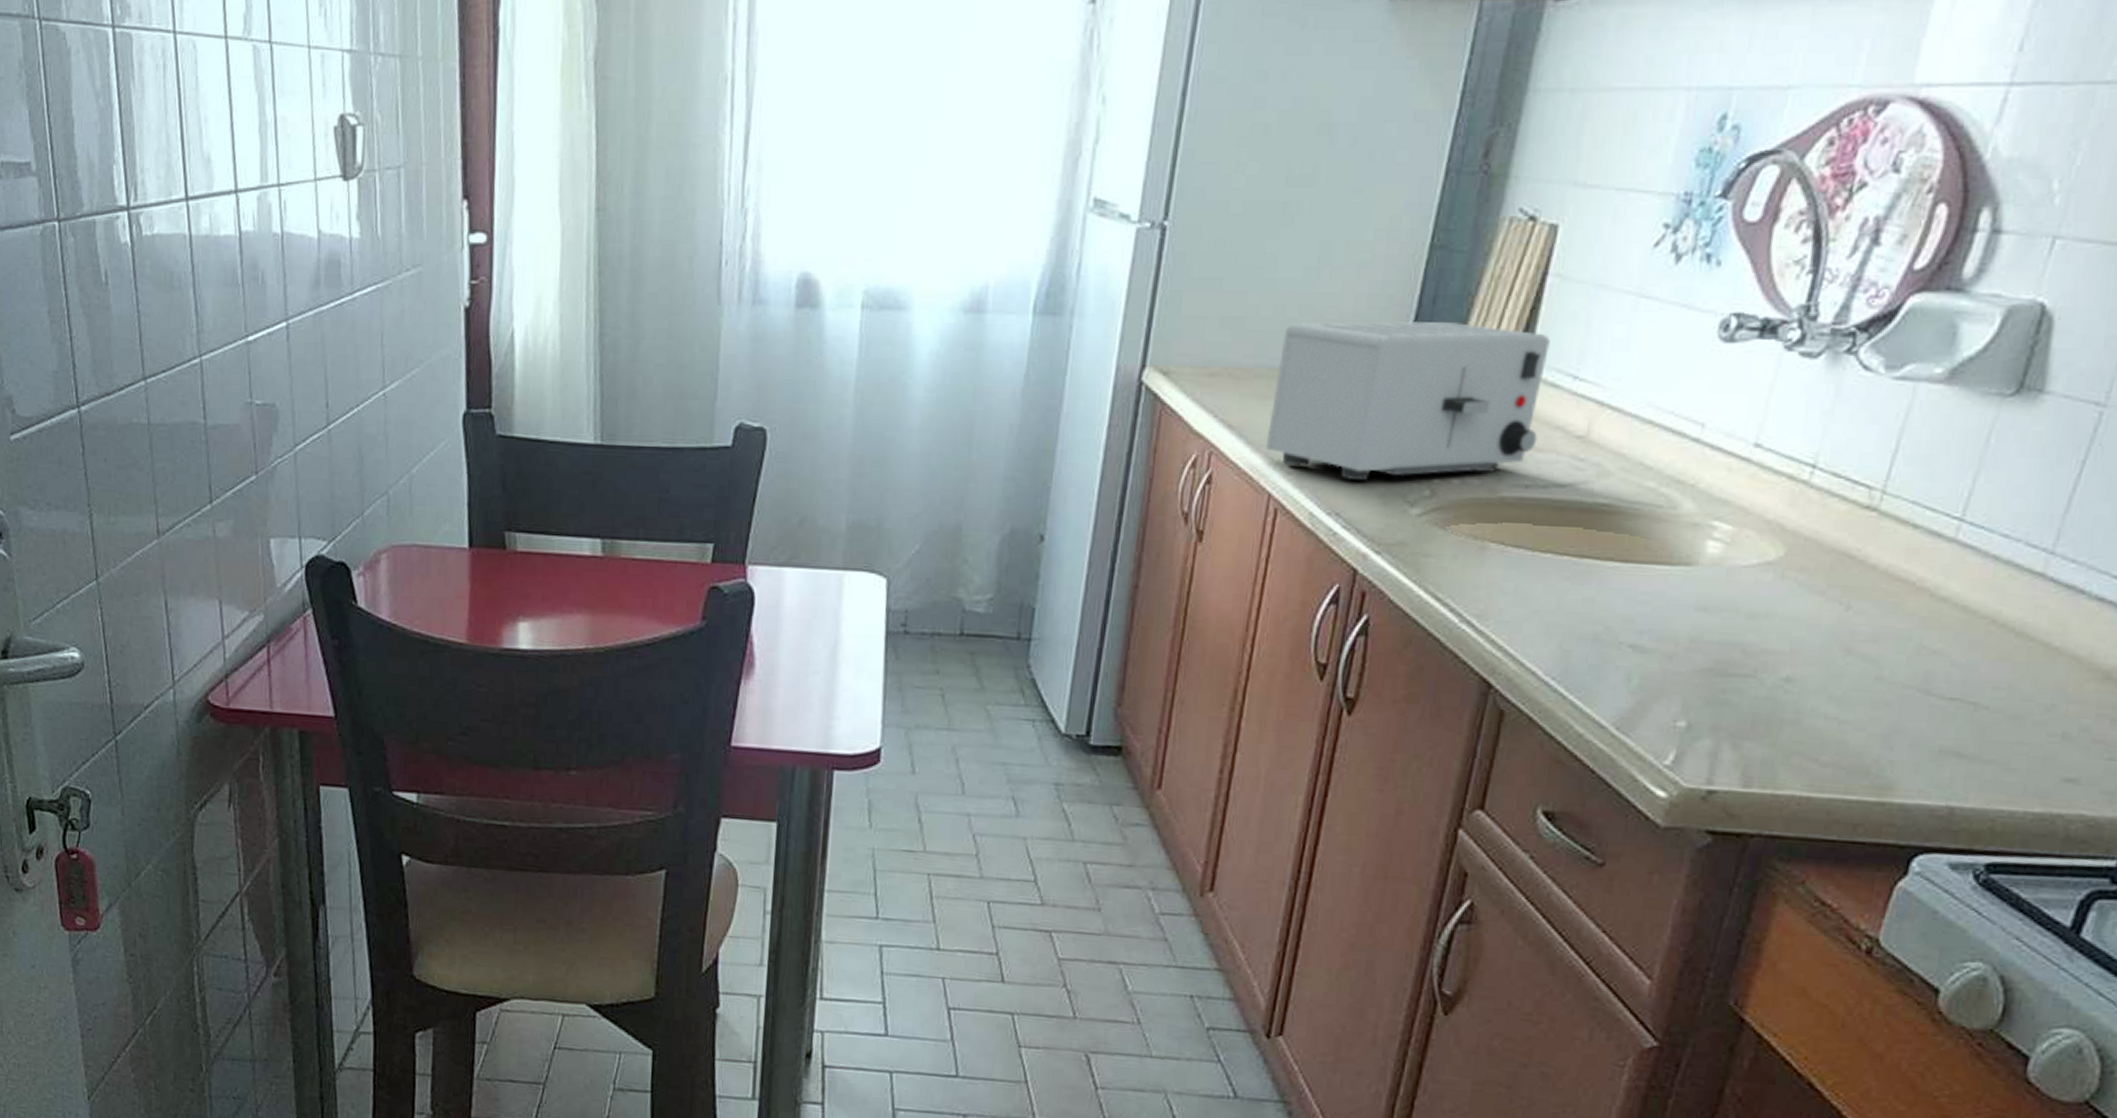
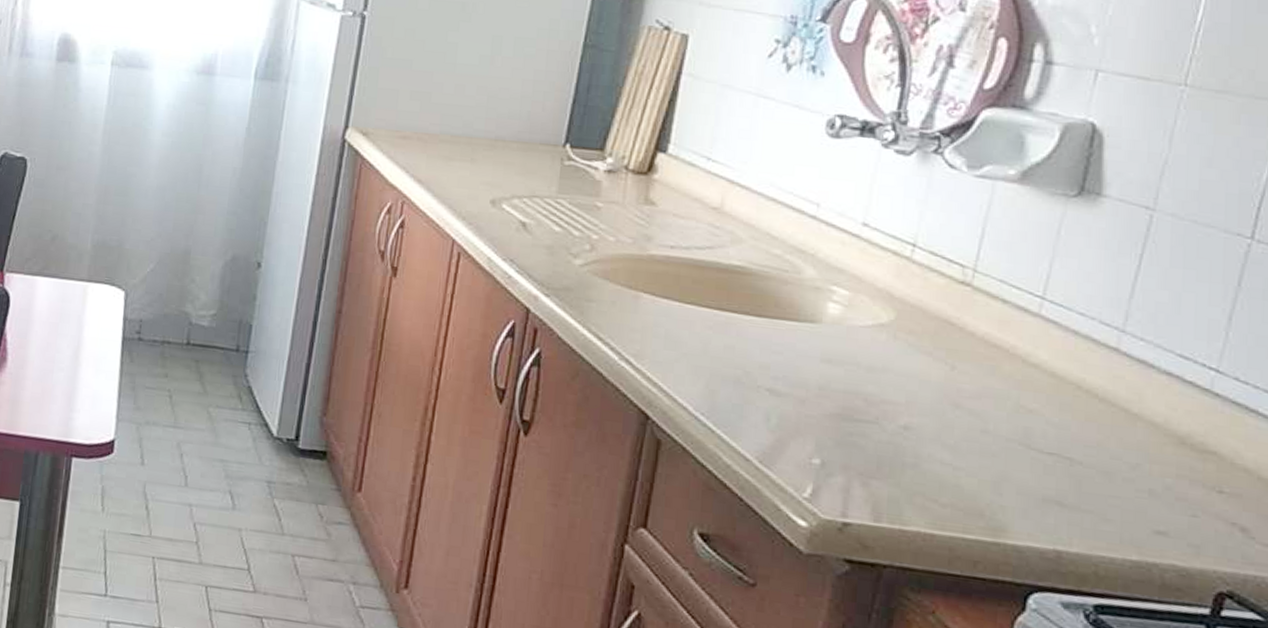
toaster: present [1266,321,1550,480] -> none [450,99,686,233]

